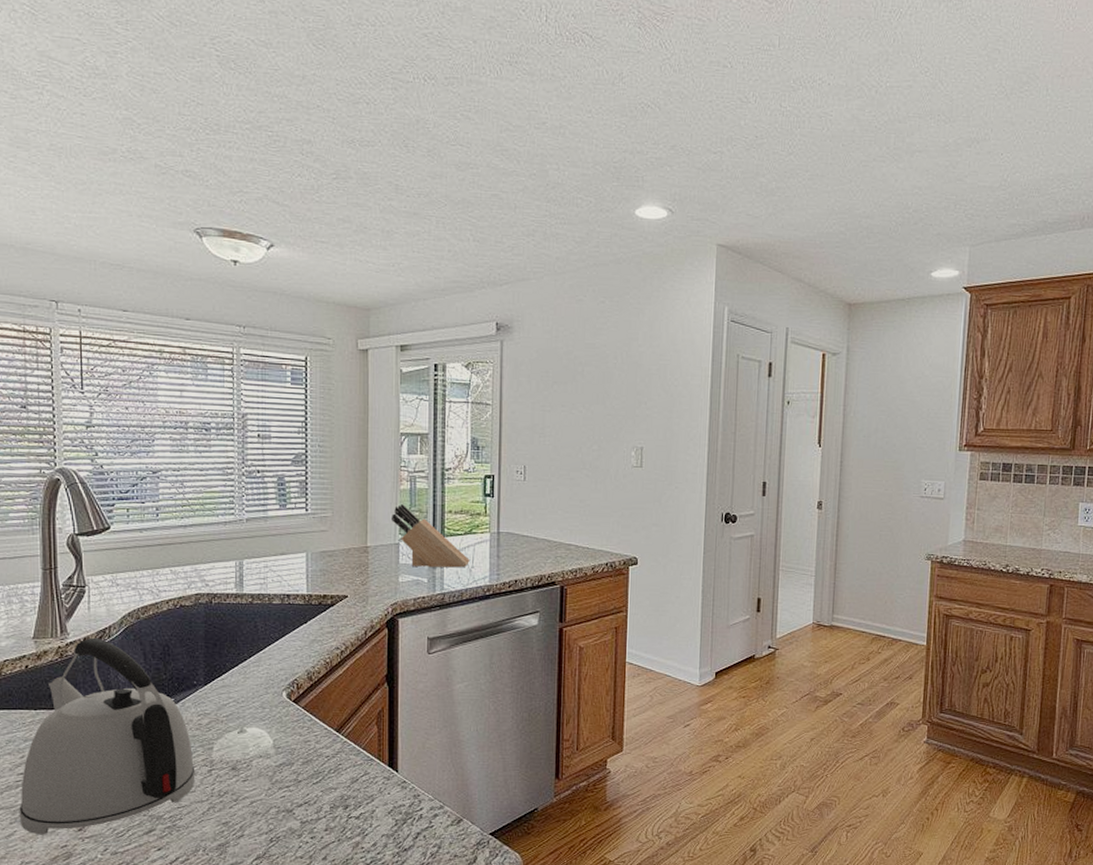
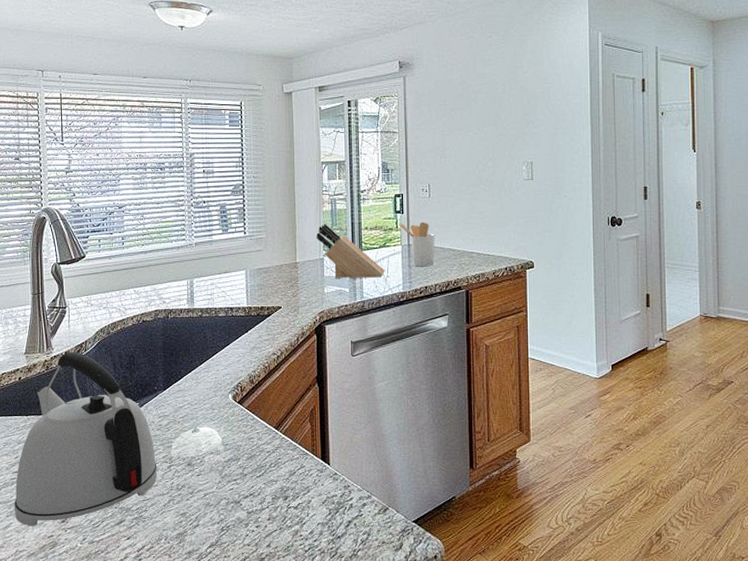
utensil holder: none [489,507,529,558] -> present [400,222,435,267]

